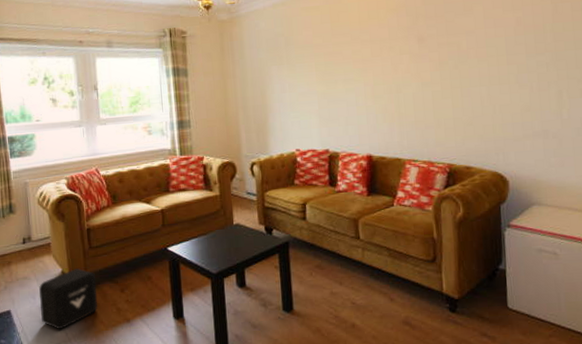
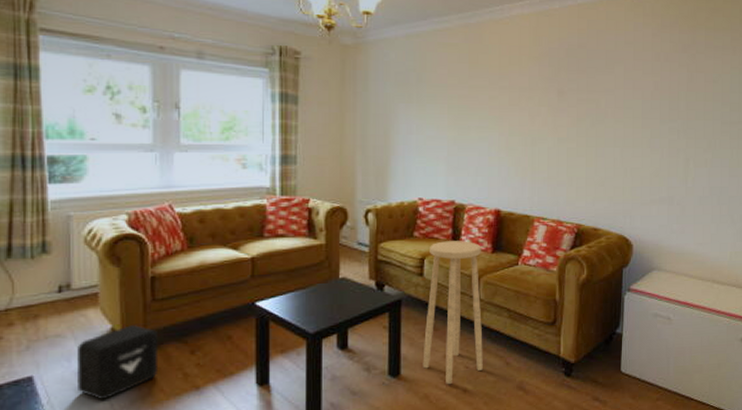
stool: none [310,186,369,320] -> present [422,241,483,385]

